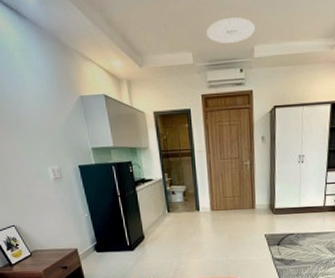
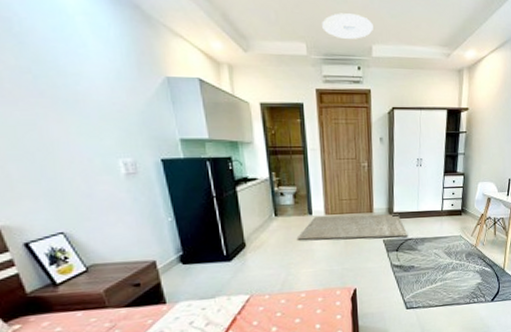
rug: none [187,210,289,234] -> present [298,214,408,240]

